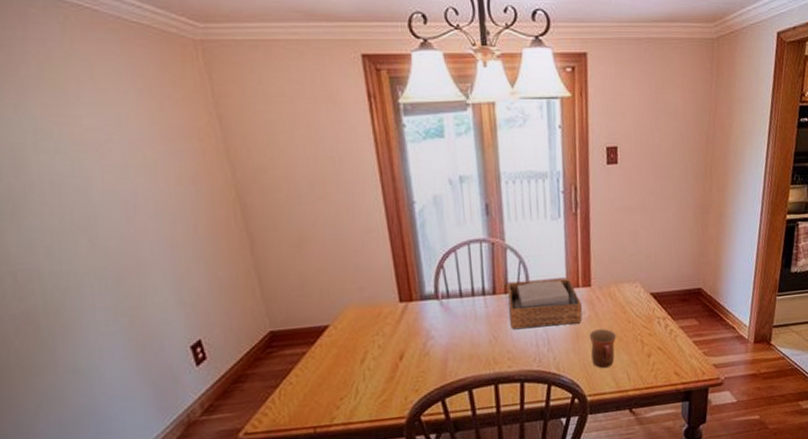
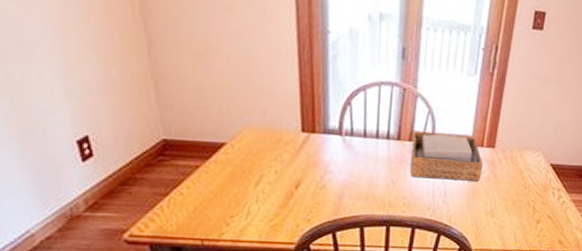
mug: present [589,329,617,368] -> none [483,190,512,226]

